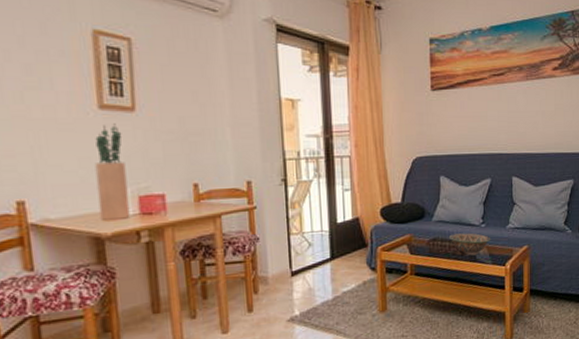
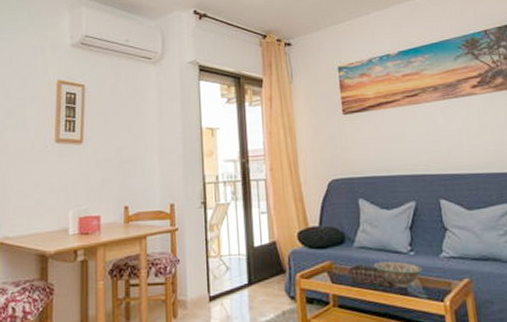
vase: present [94,123,130,222] -> none [47,154,71,240]

